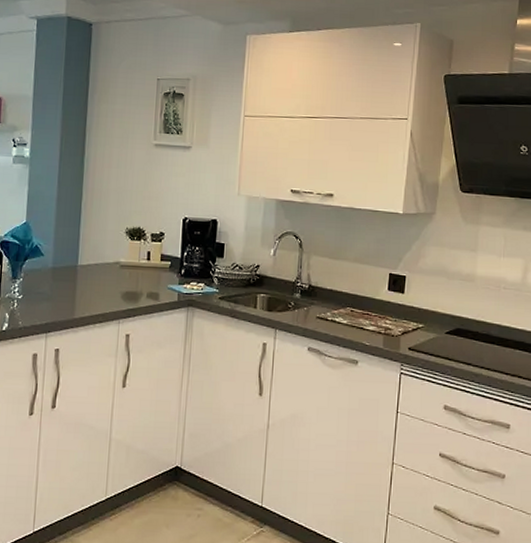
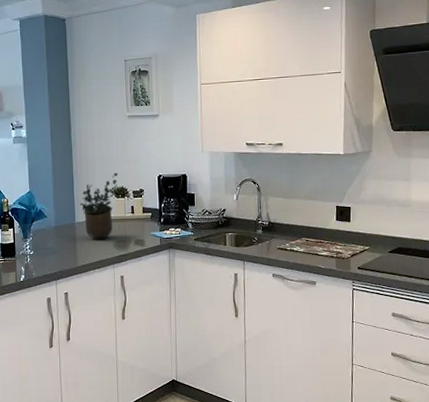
potted plant: none [85,210,135,288] -> present [79,173,118,239]

